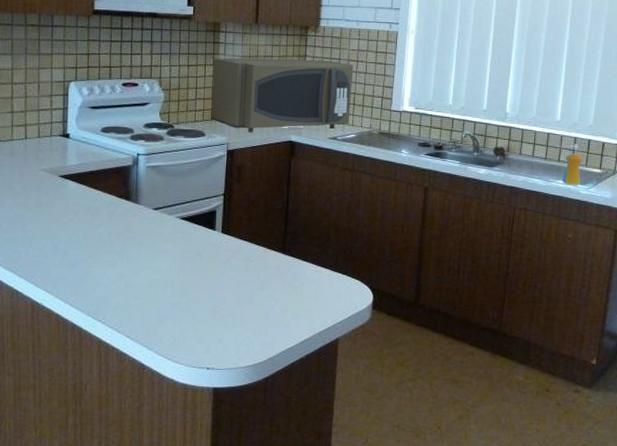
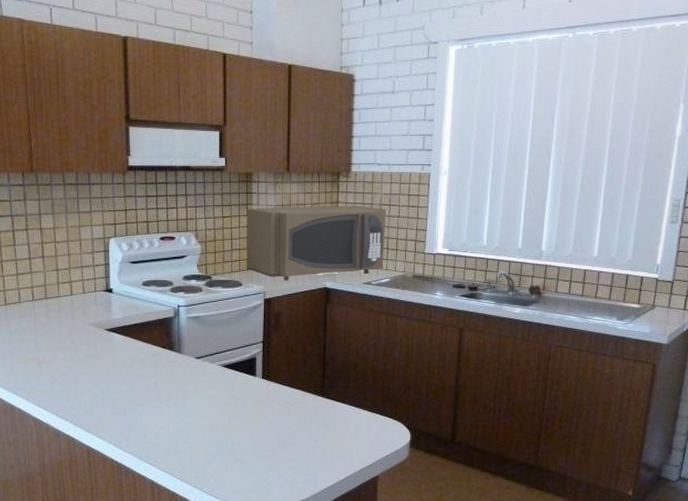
soap dispenser: present [561,143,583,186] -> none [598,279,621,322]

